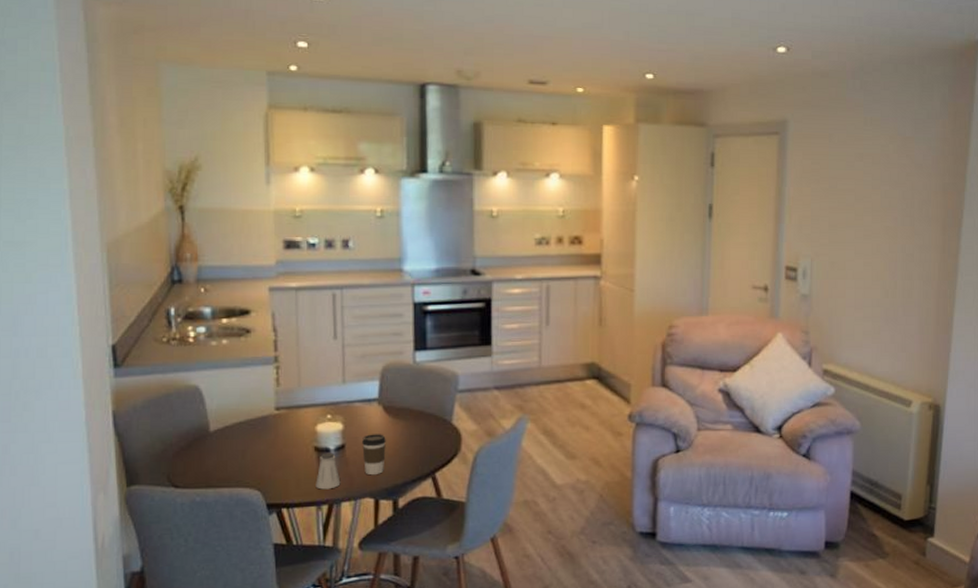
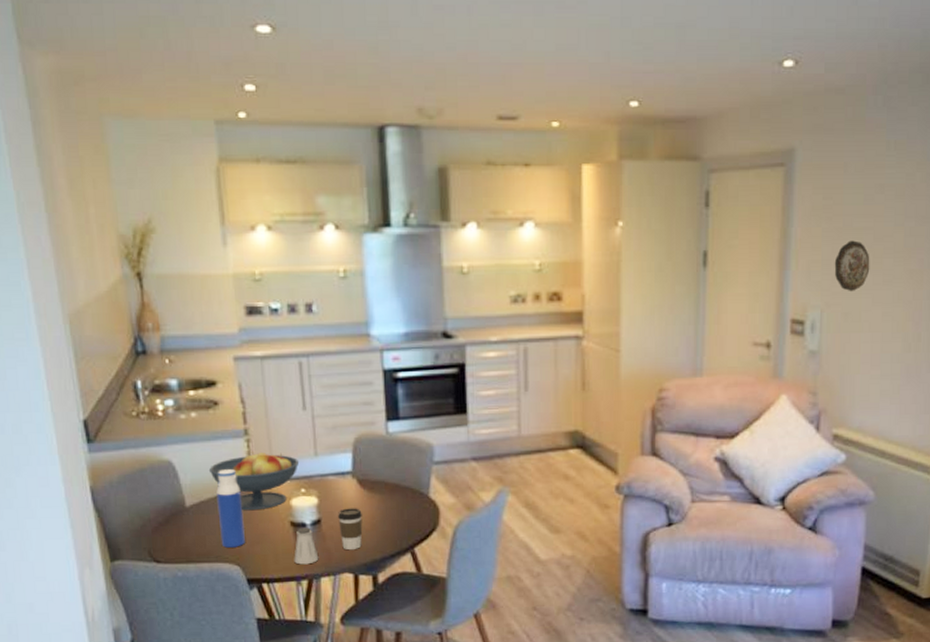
fruit bowl: none [235,377,327,436] -> present [208,450,300,511]
water bottle: none [242,395,268,473] -> present [216,469,245,548]
decorative plate: none [822,200,852,244] -> present [834,240,870,292]

